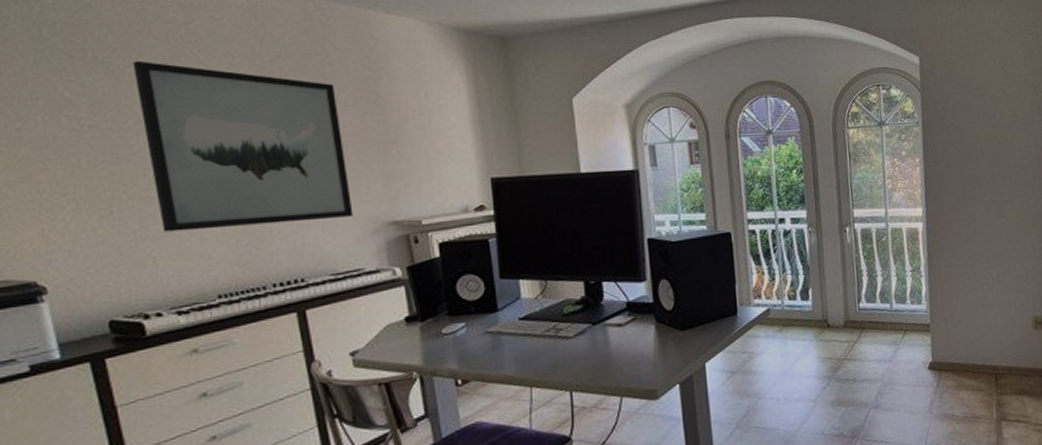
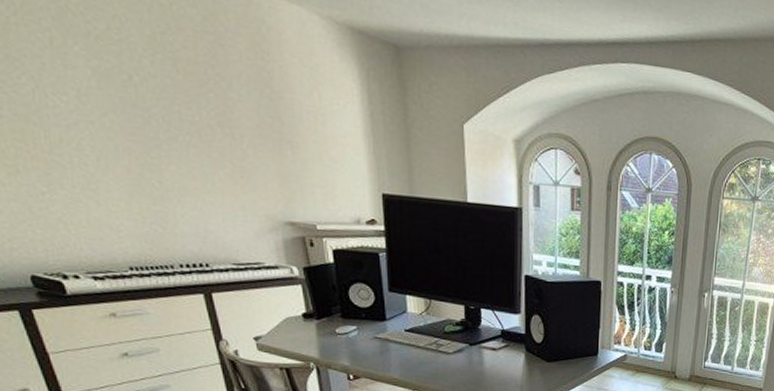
wall art: present [132,60,353,232] -> none [17,9,252,211]

